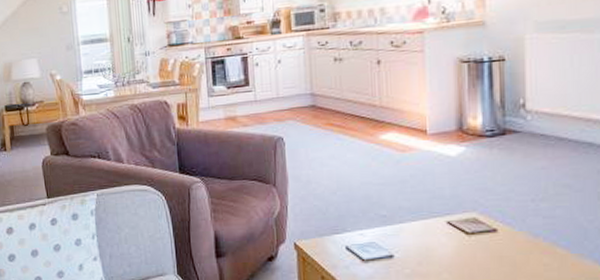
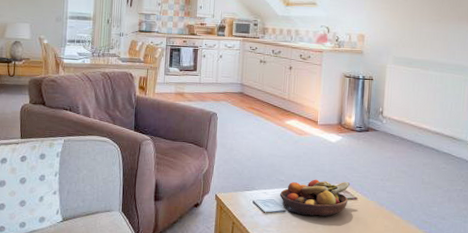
fruit bowl: none [383,209,485,259] -> present [280,179,351,216]

